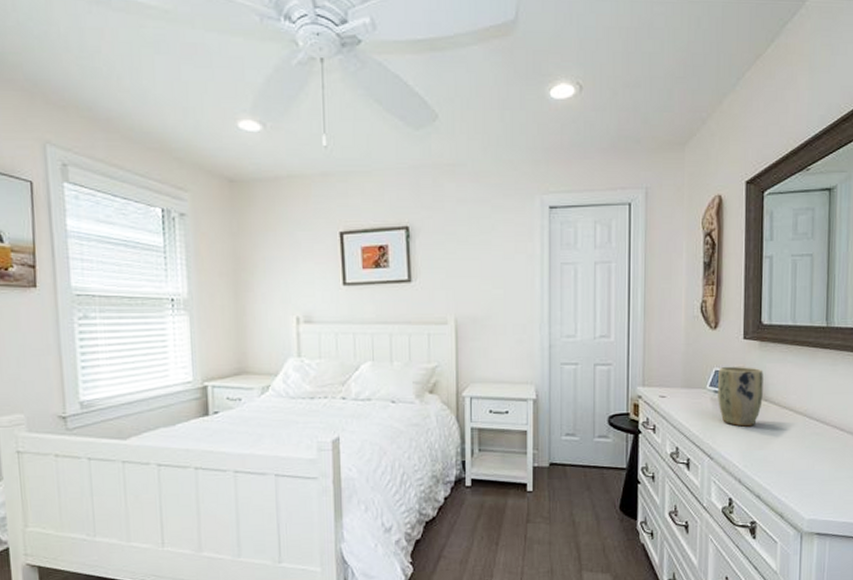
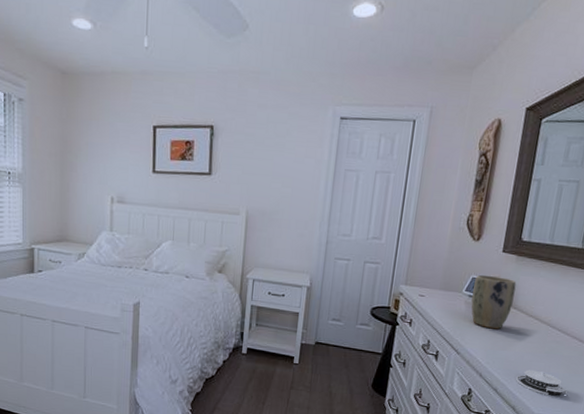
architectural model: none [779,468,837,496] -> present [516,370,567,396]

